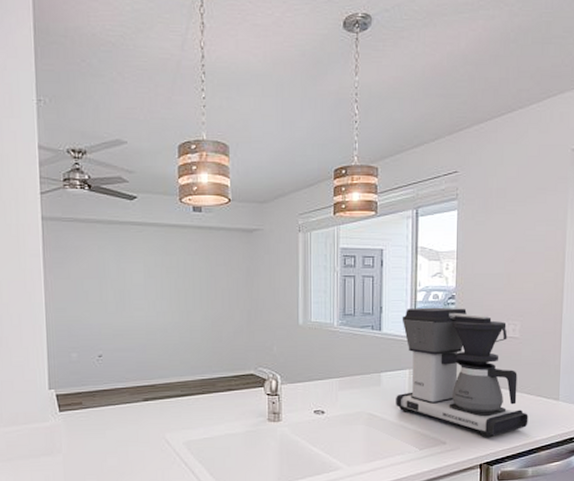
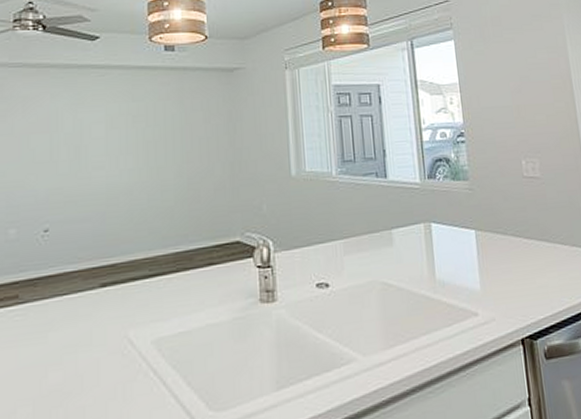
coffee maker: present [396,307,528,438] -> none [408,146,568,304]

